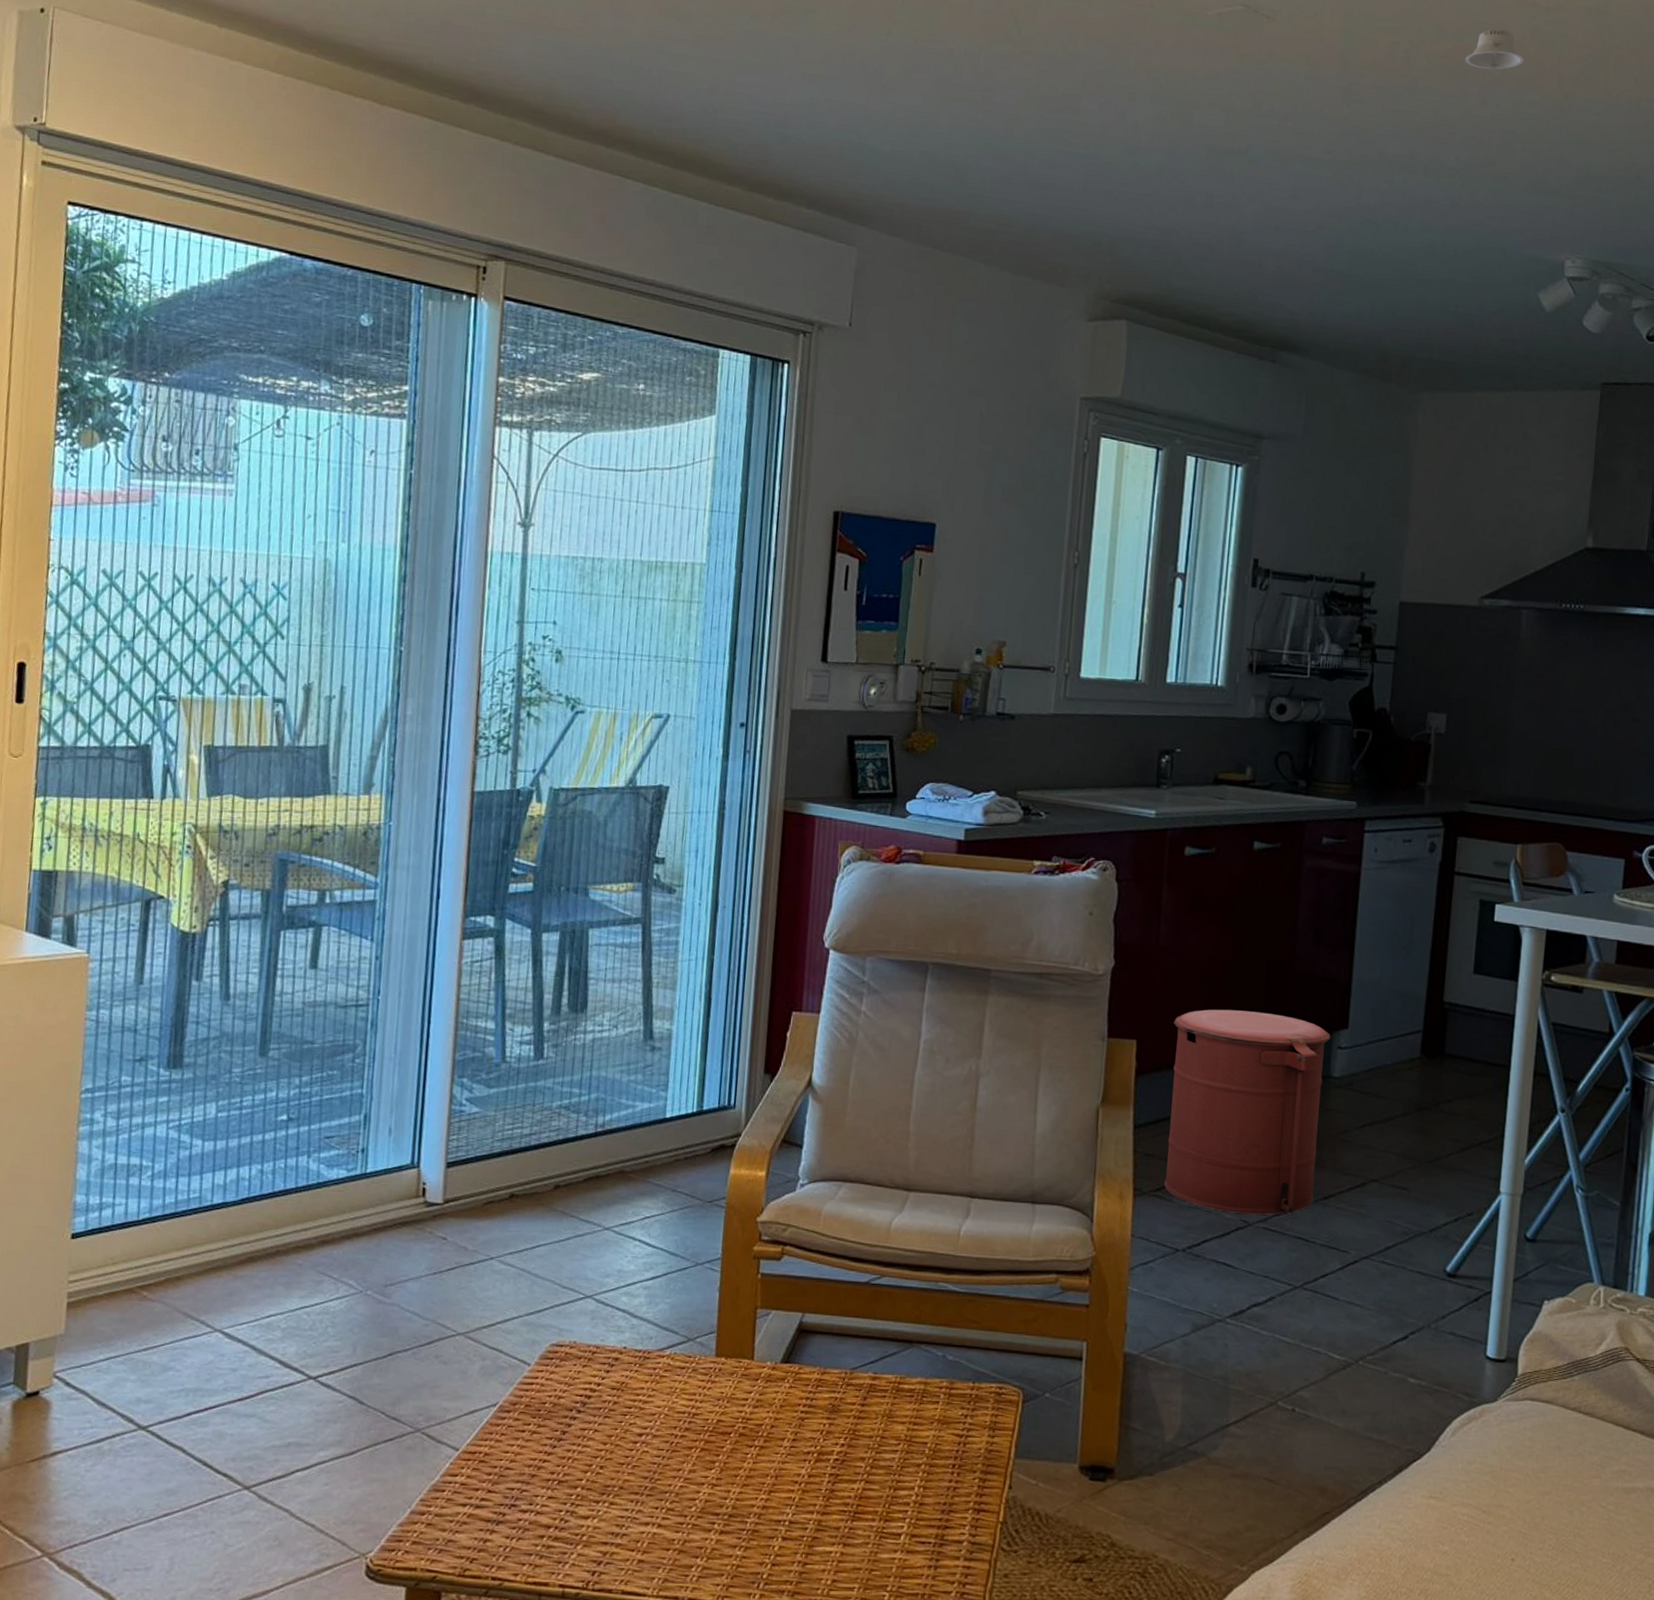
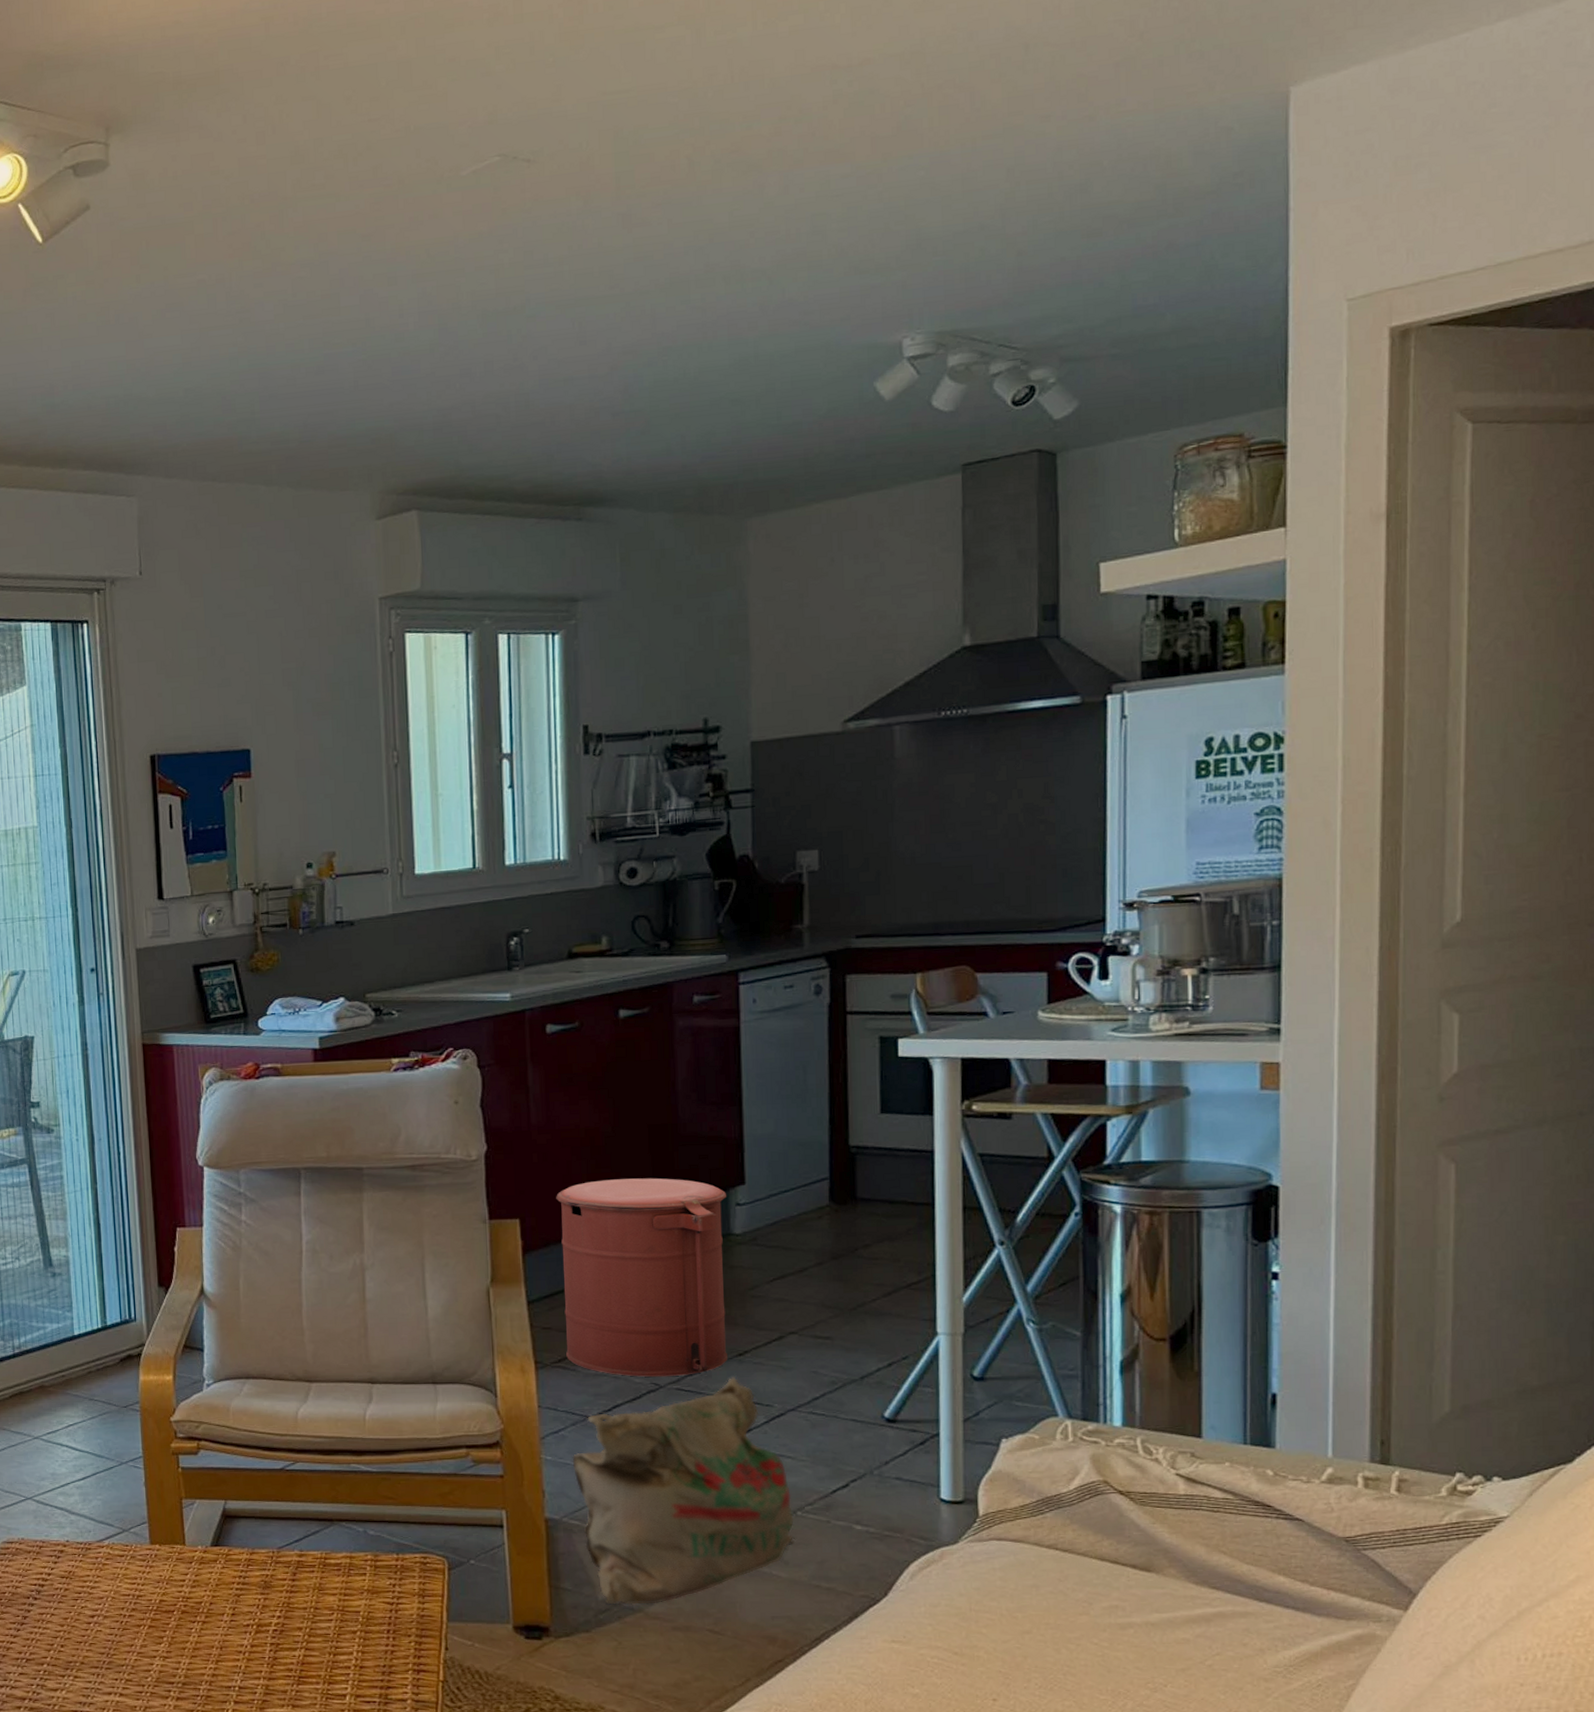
bag: none [1157,1220,1356,1449] -> present [572,1376,795,1605]
recessed light: present [1465,29,1524,71] -> none [758,103,829,154]

